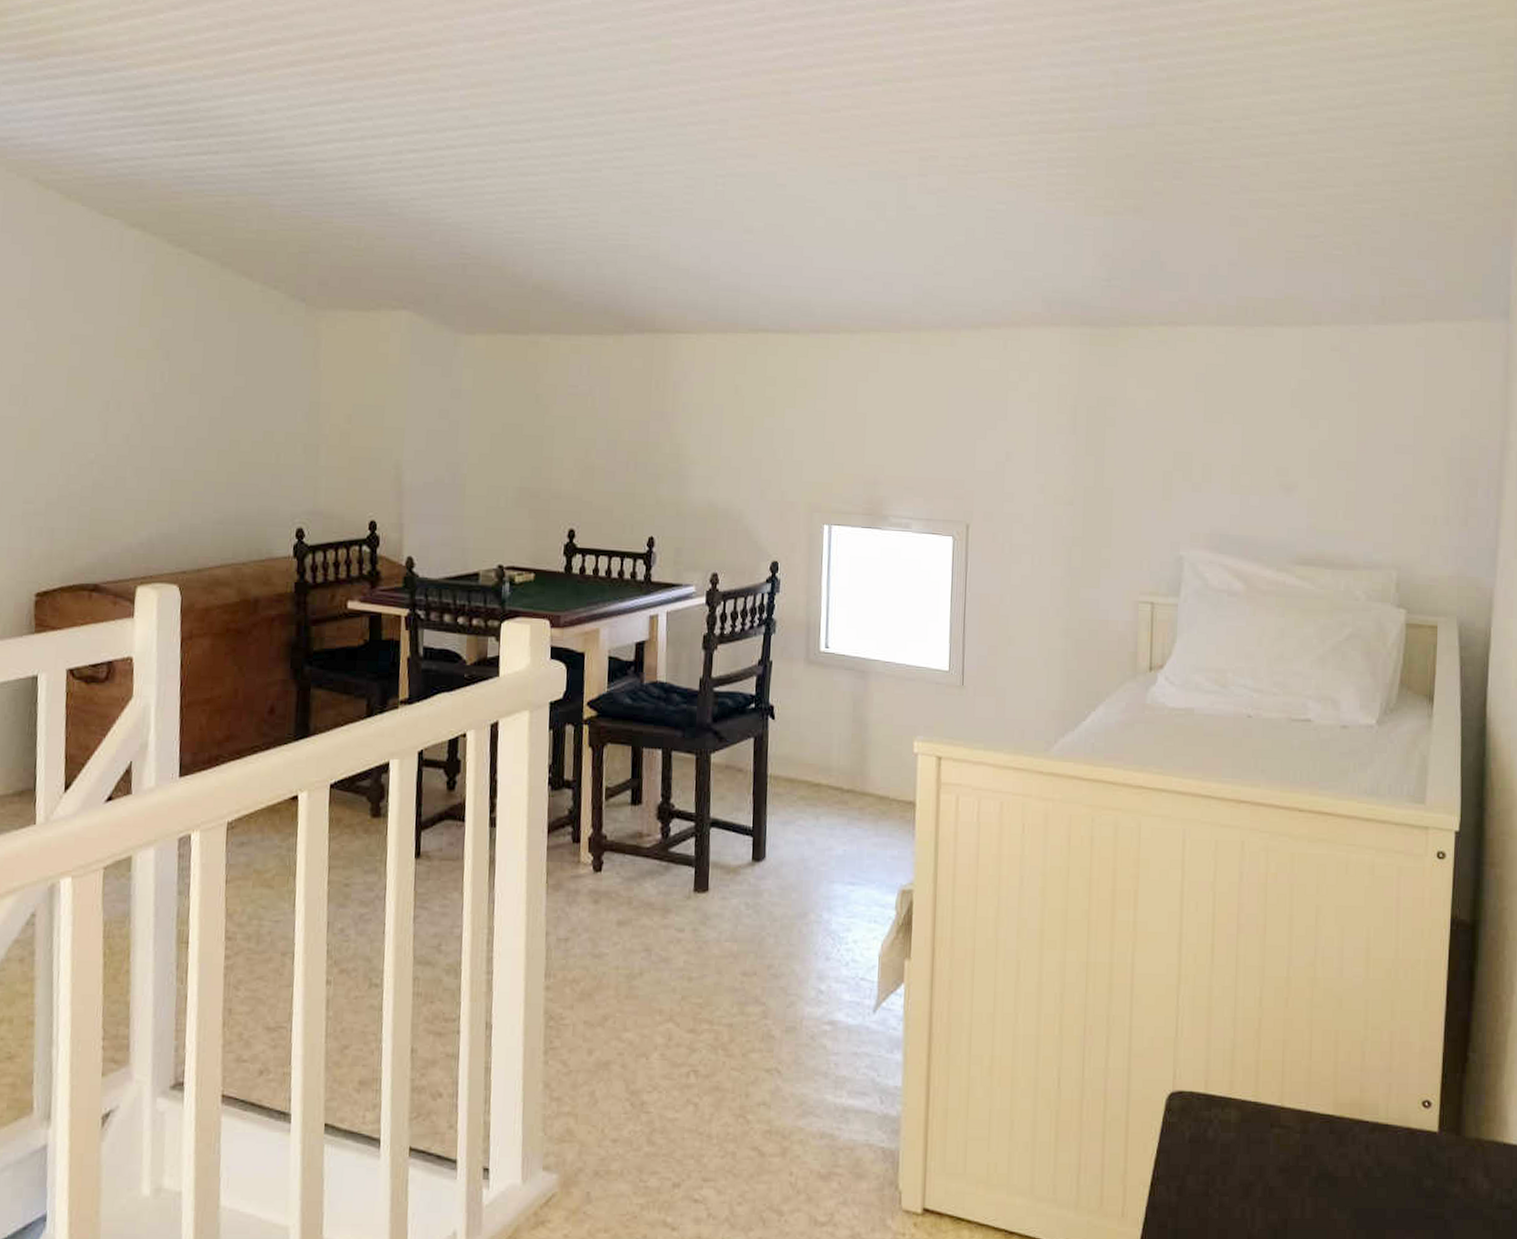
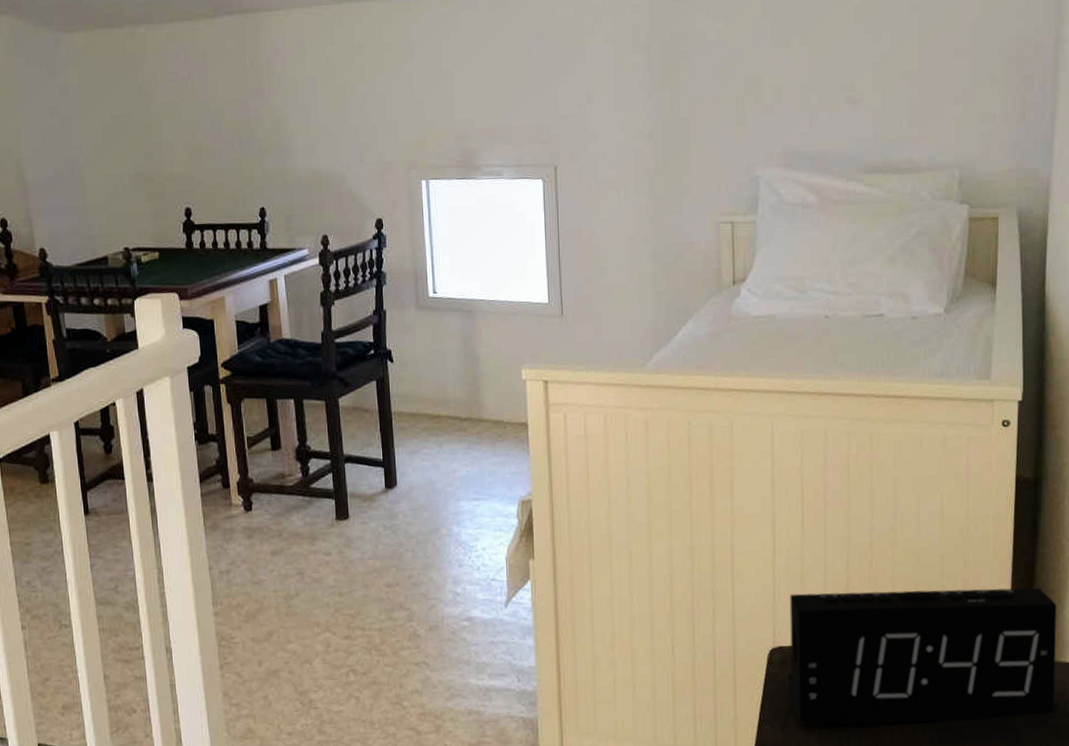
alarm clock: none [1186,1030,1495,1204] -> present [788,587,1058,725]

